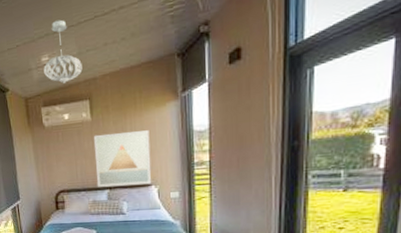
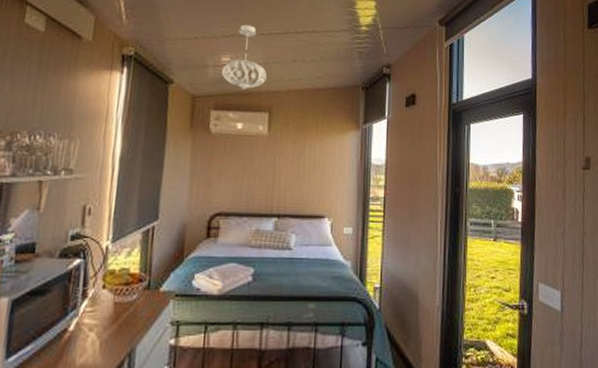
wall art: present [94,130,152,187] -> none [263,152,328,215]

